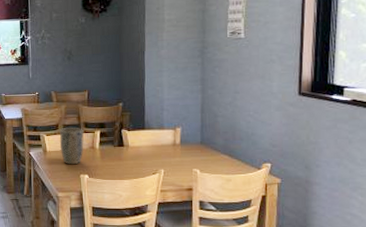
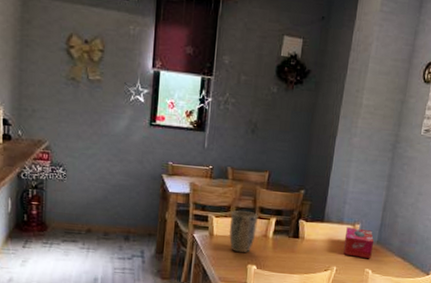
tissue box: none [167,131,198,160] -> present [343,227,375,259]

